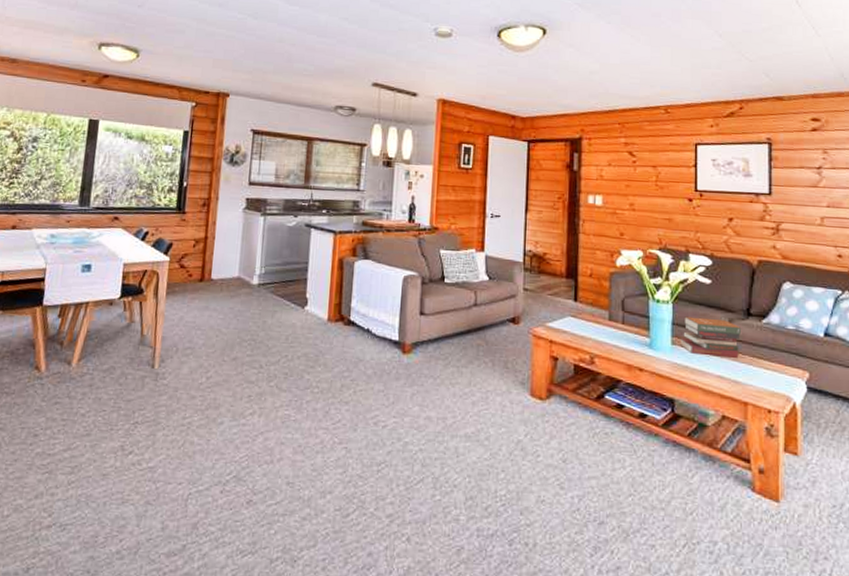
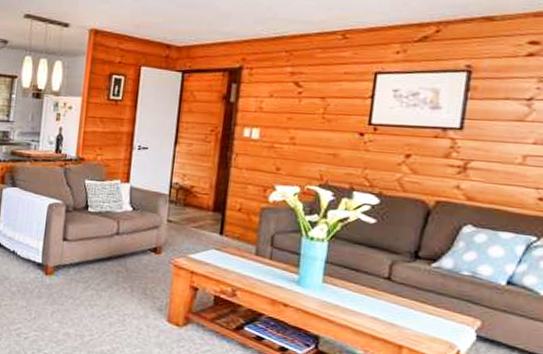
books: present [680,316,742,359] -> none [332,255,406,302]

